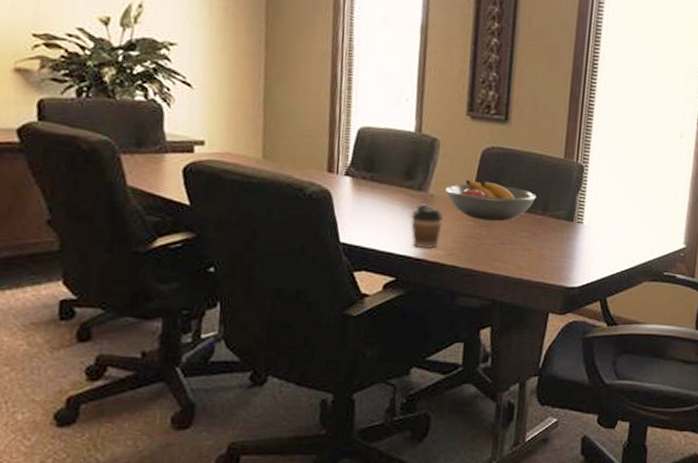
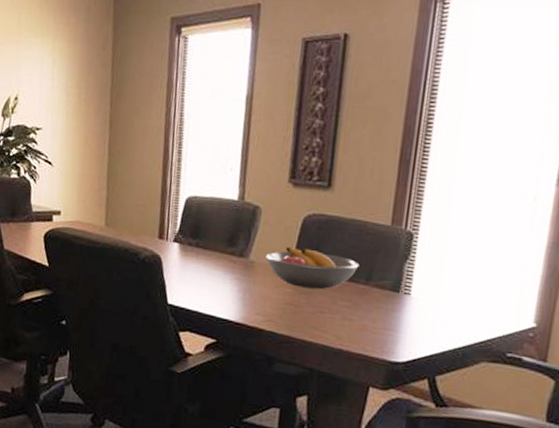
coffee cup: present [410,203,443,248] -> none [231,269,263,314]

